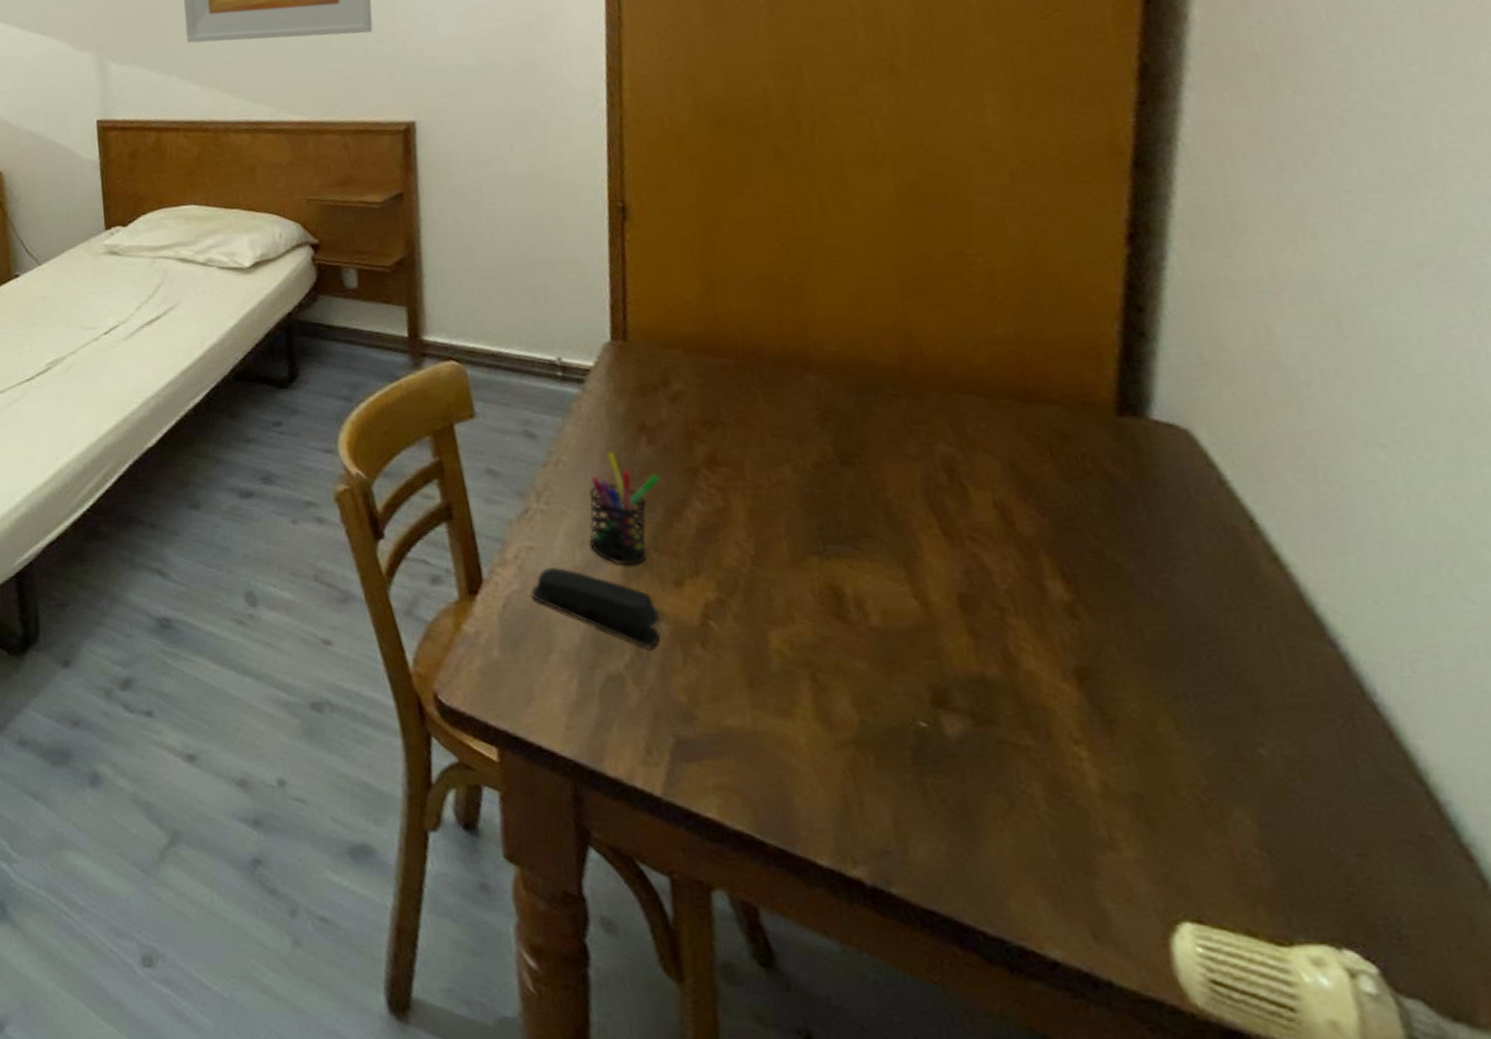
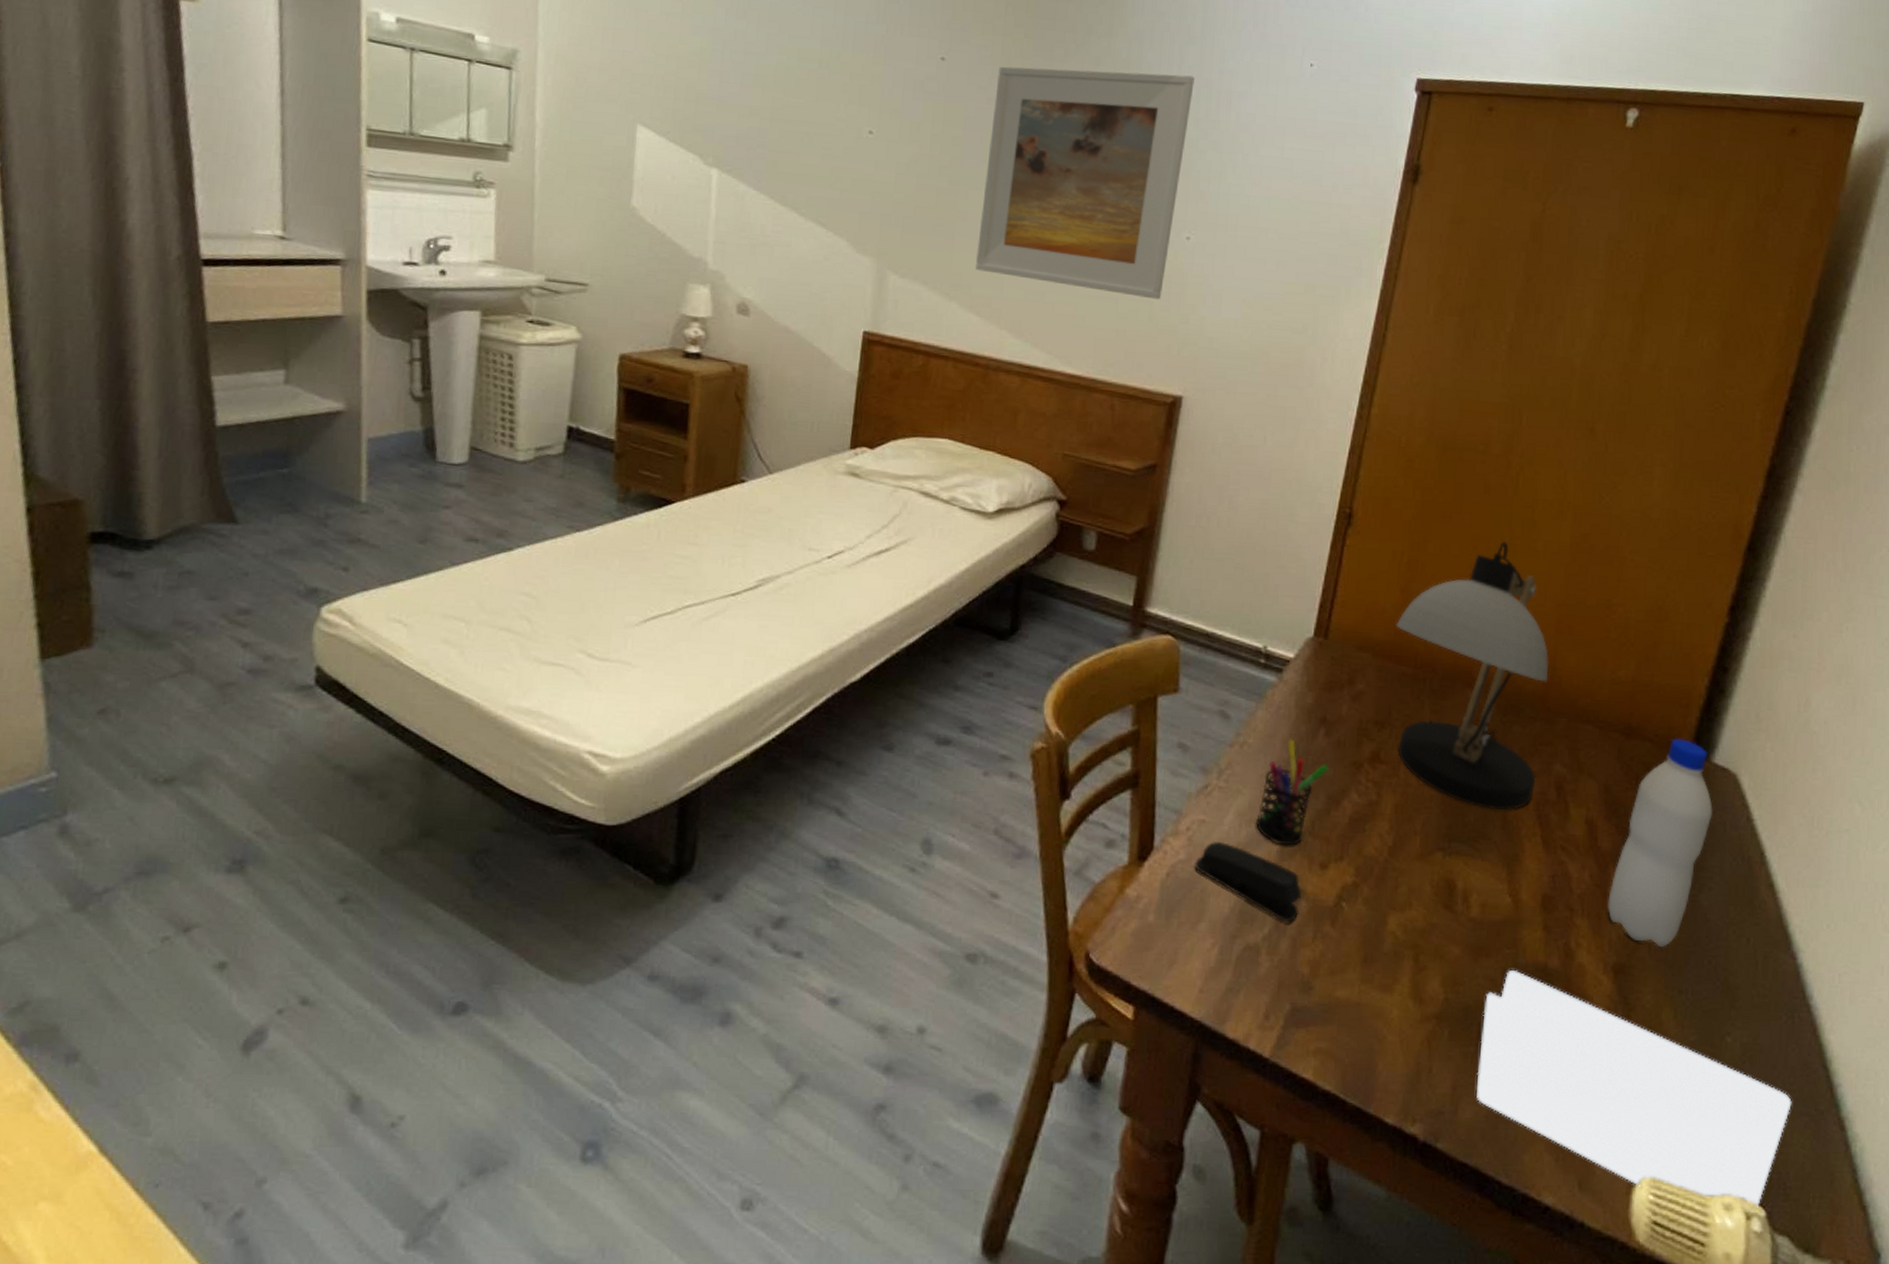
desk lamp: none [703,207,918,503] -> present [1396,541,1549,811]
notebook: none [911,684,1381,962] -> present [1476,970,1792,1208]
water bottle: none [1046,396,1167,644] -> present [1607,738,1713,947]

